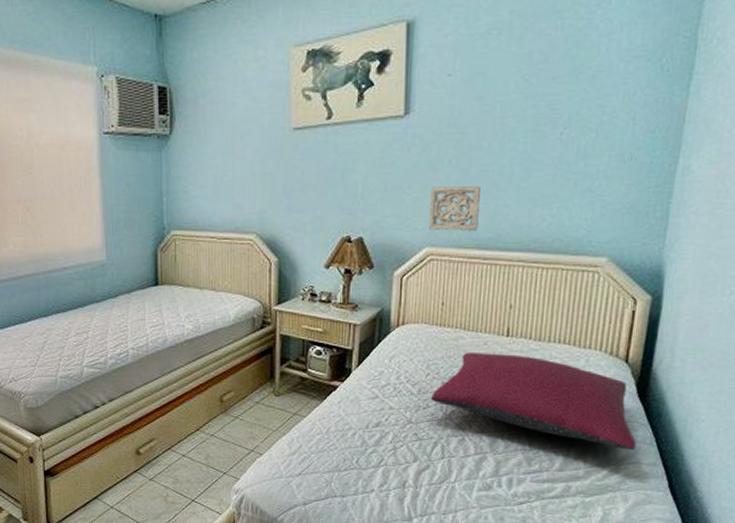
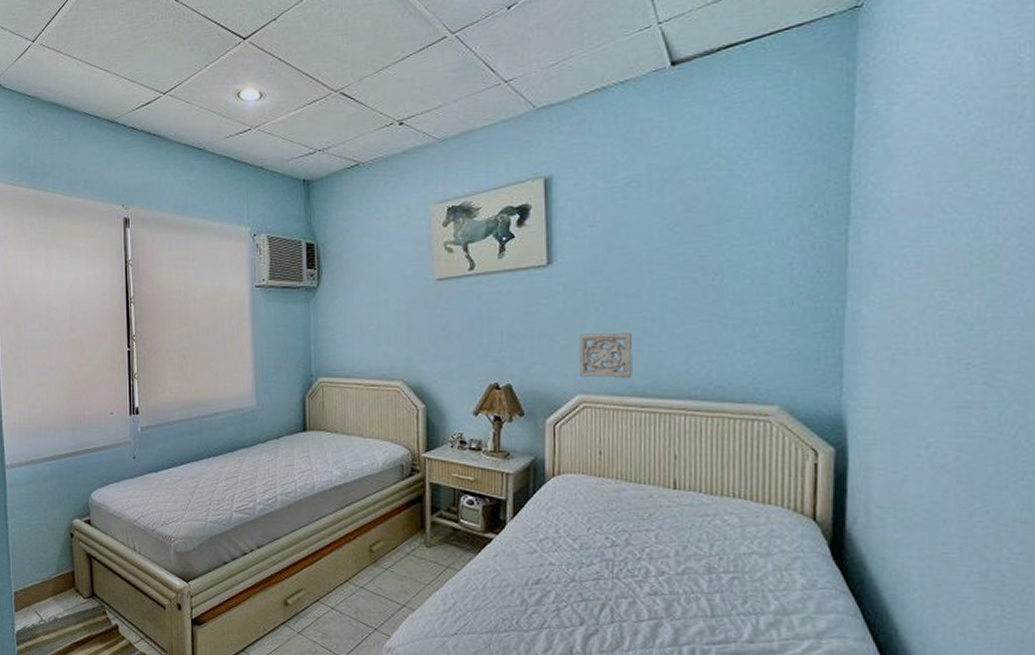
pillow: present [431,353,636,450] -> none [595,506,838,621]

